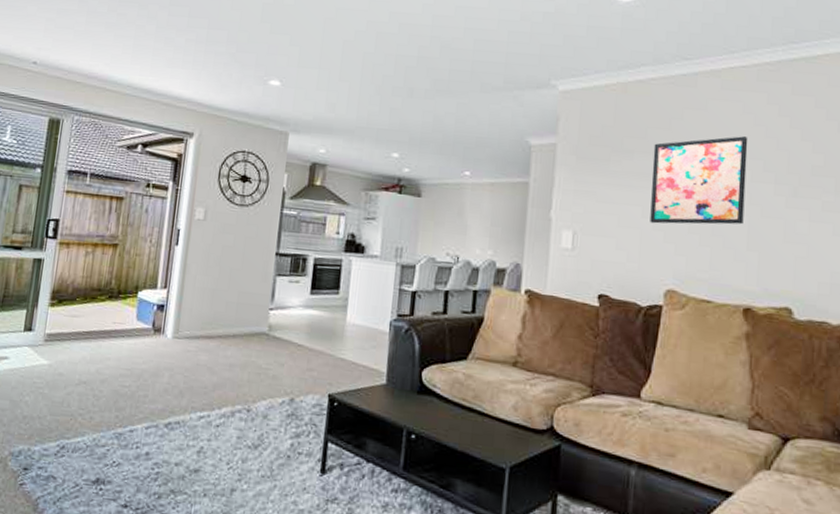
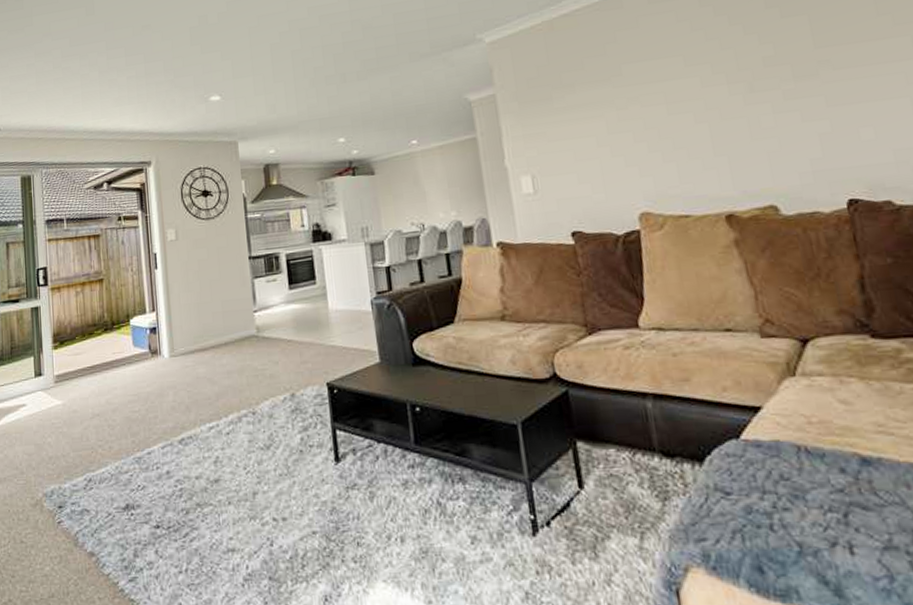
wall art: present [650,136,748,225] -> none [593,44,704,151]

